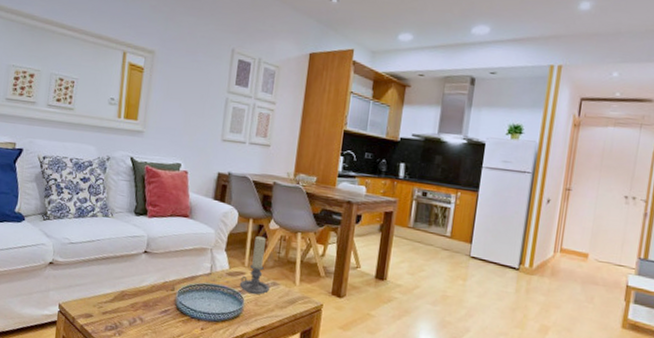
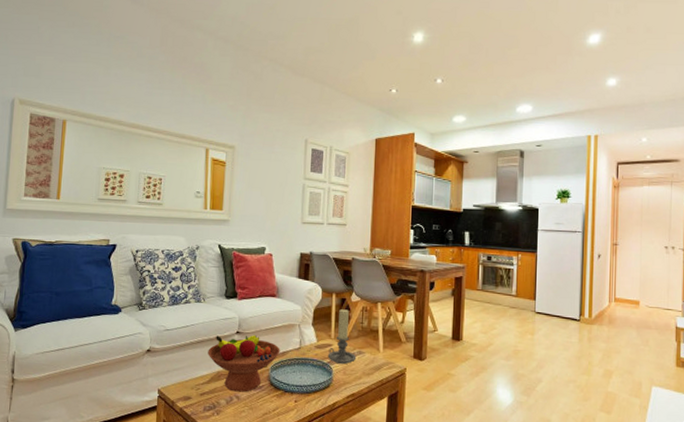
fruit bowl: none [112,253,189,315] -> present [208,335,280,392]

